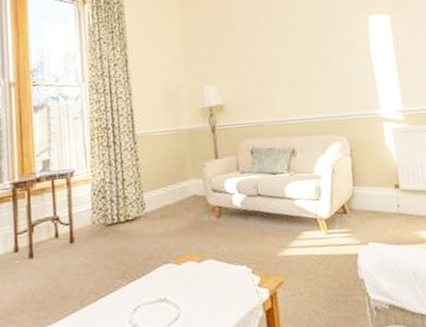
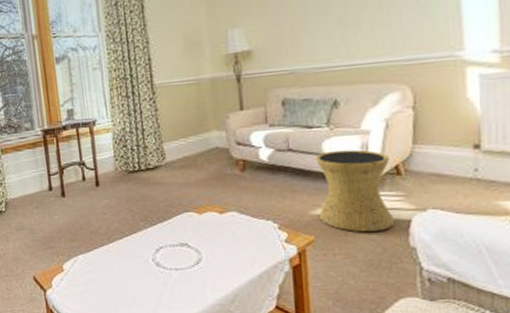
side table: none [280,192,347,270] -> present [316,149,396,233]

